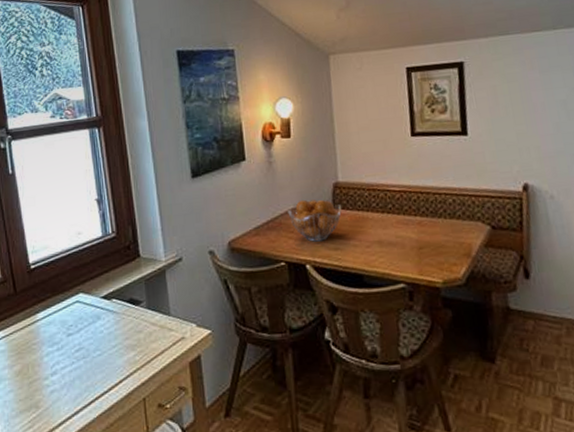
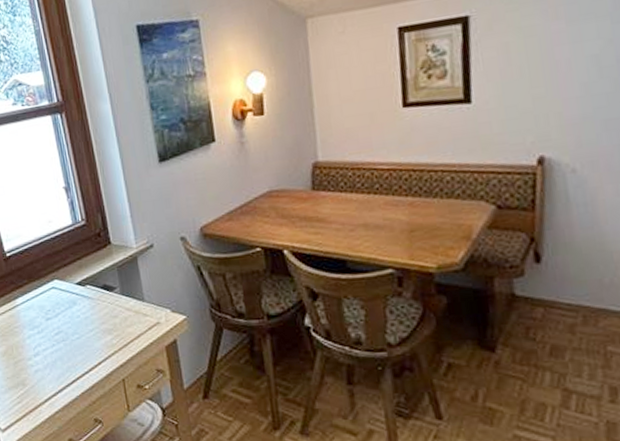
fruit basket: present [287,199,342,242] -> none [262,180,323,226]

